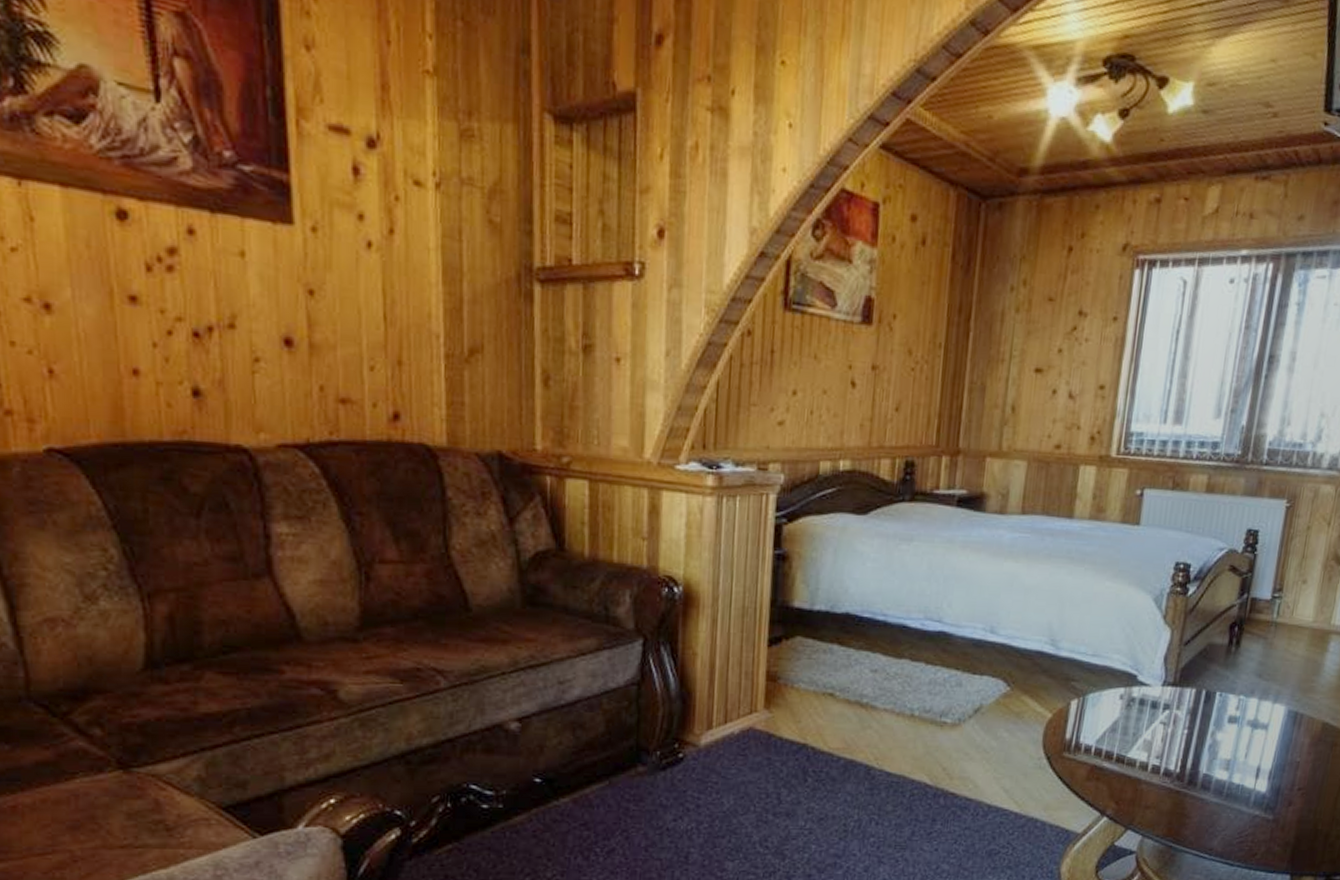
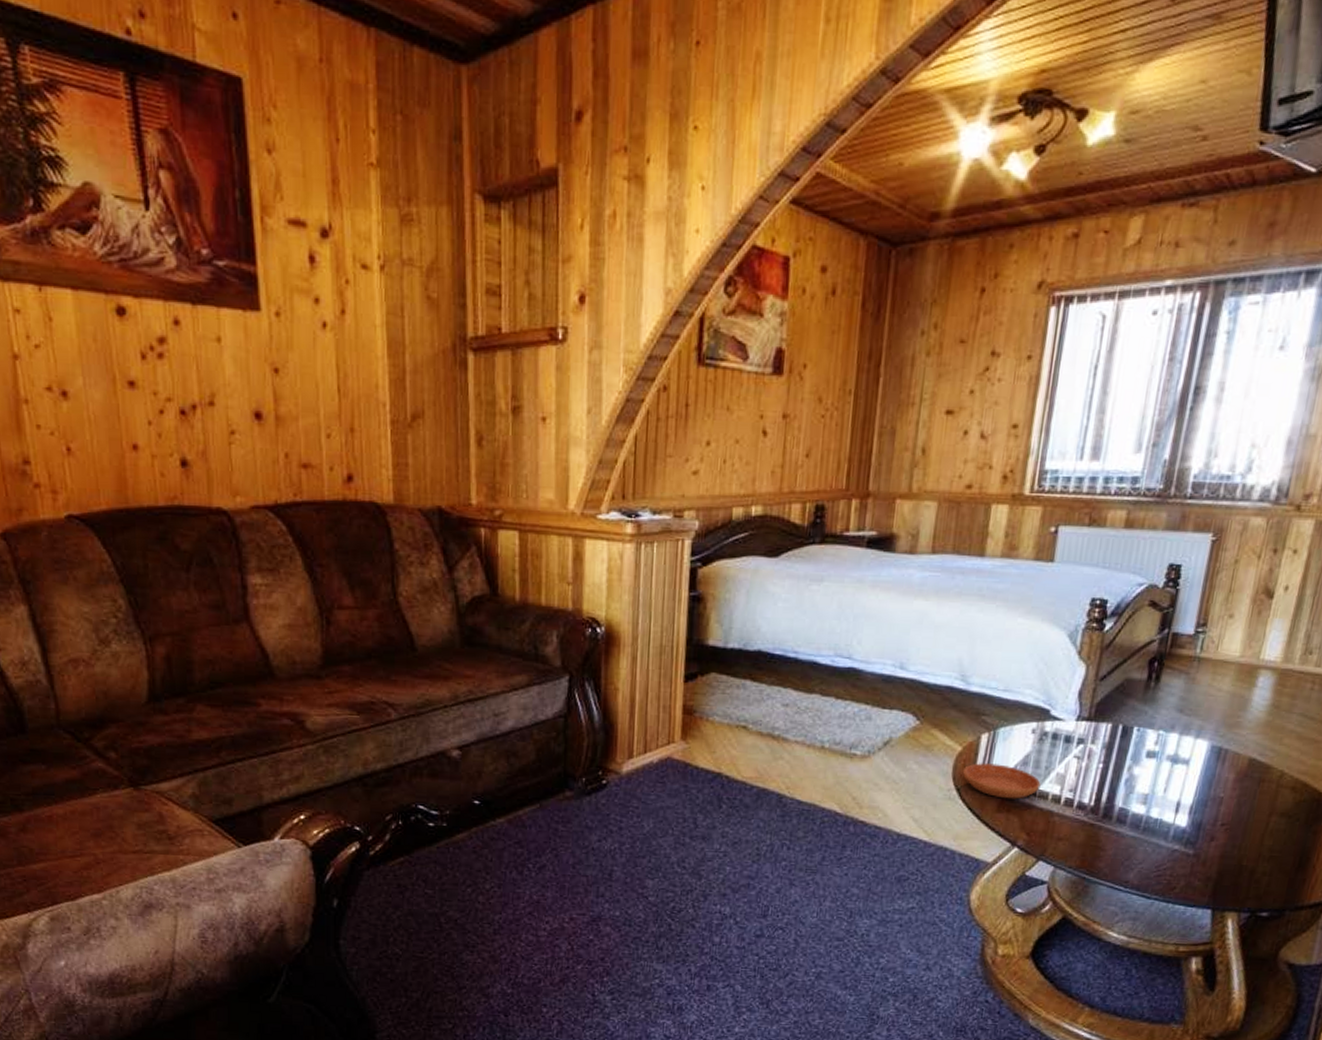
saucer: none [1053,730,1129,767] -> present [963,763,1041,799]

